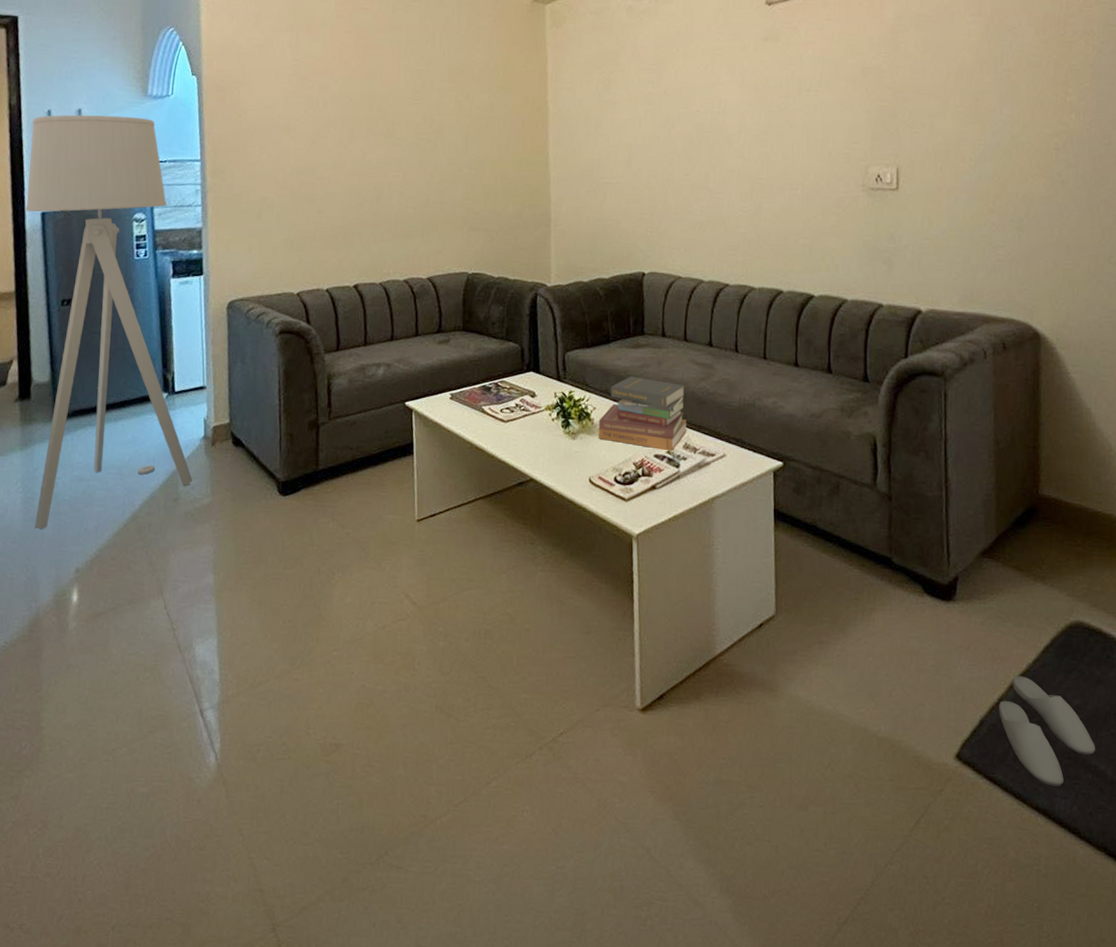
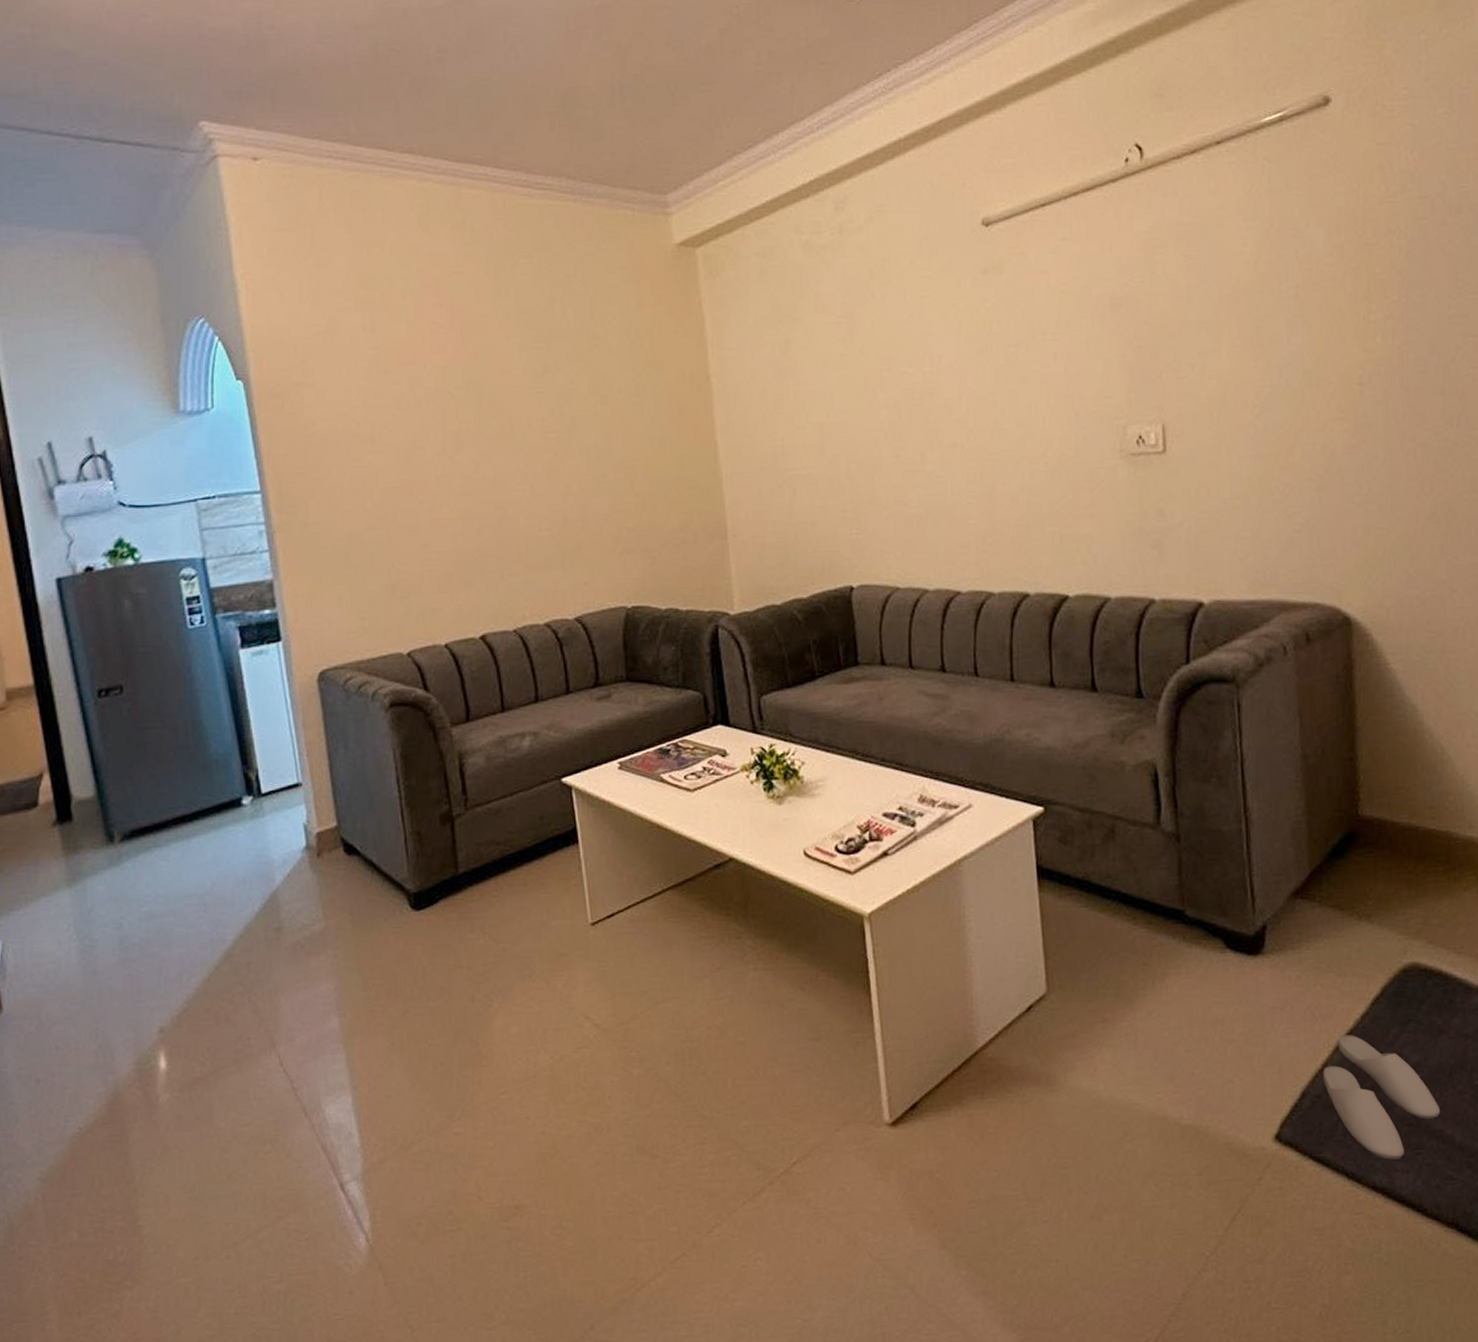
floor lamp: present [26,114,192,529] -> none [28,441,297,983]
books: present [598,376,688,451] -> none [809,718,922,807]

